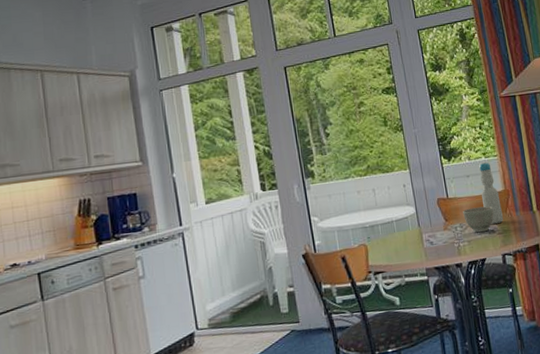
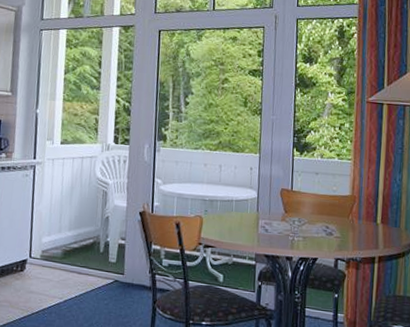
bowl: present [463,206,494,233] -> none [304,205,337,232]
bottle: present [479,162,503,224] -> none [326,163,345,227]

